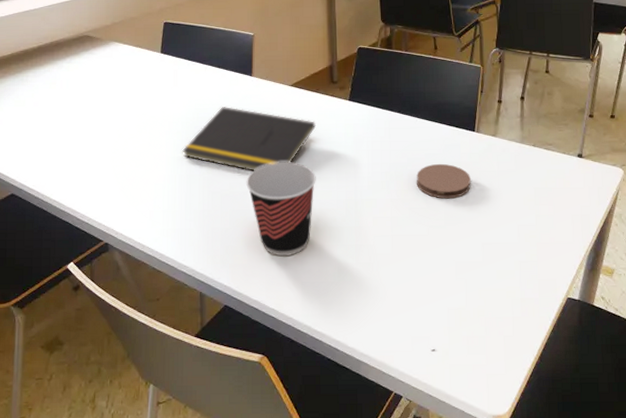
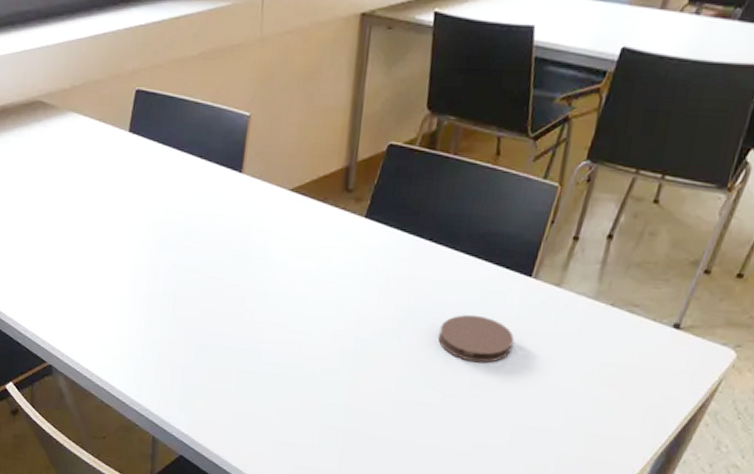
notepad: present [182,107,316,171] -> none [145,211,317,299]
cup: present [246,162,316,256] -> none [219,290,309,408]

